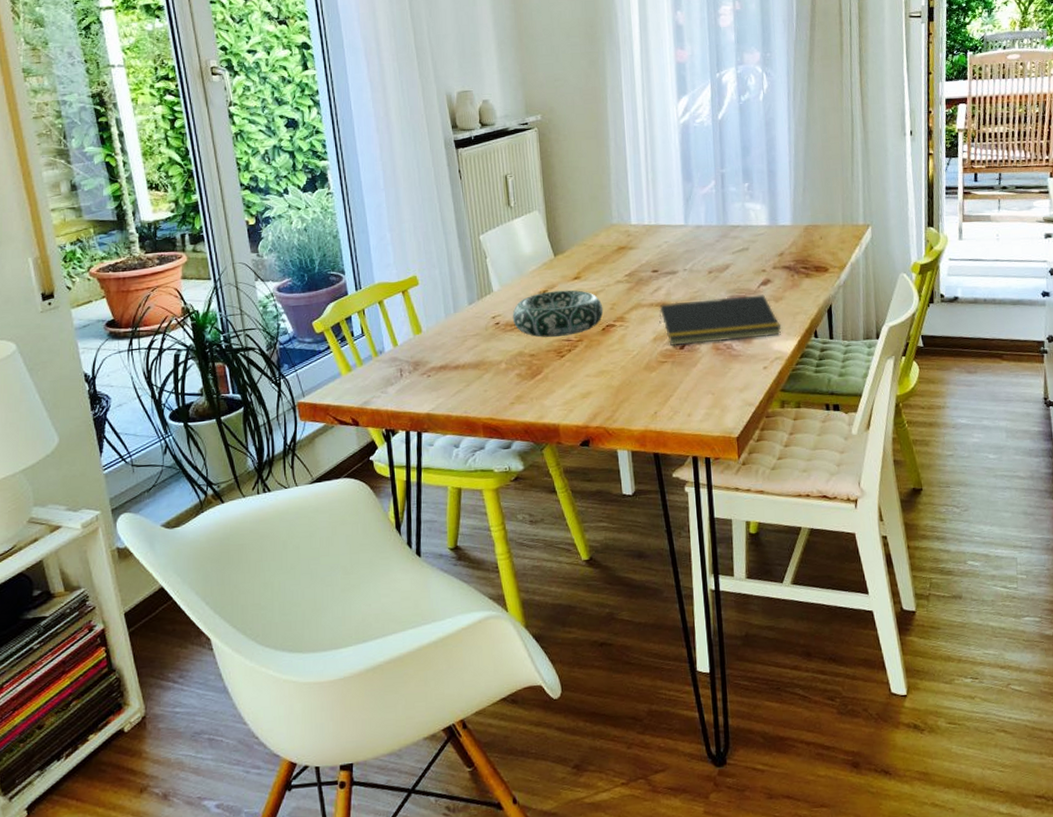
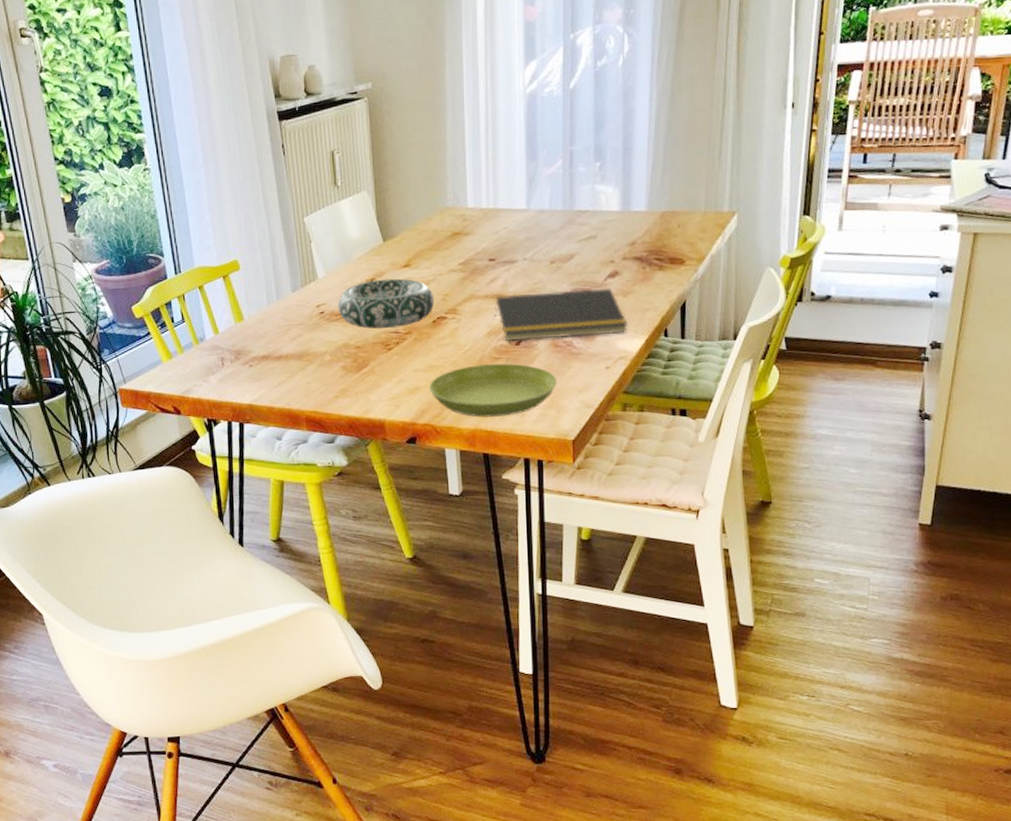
saucer: none [600,366,720,419] -> present [429,363,558,417]

